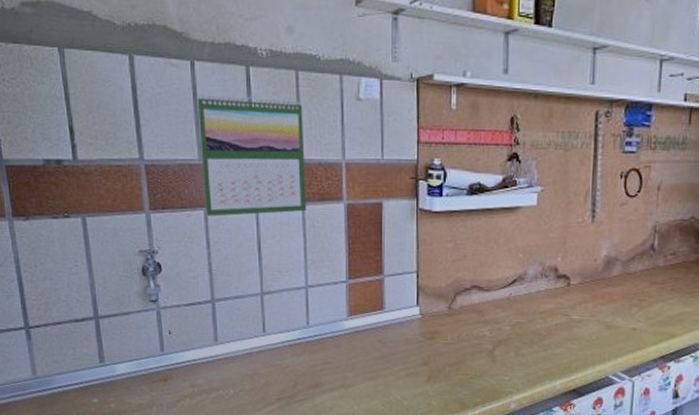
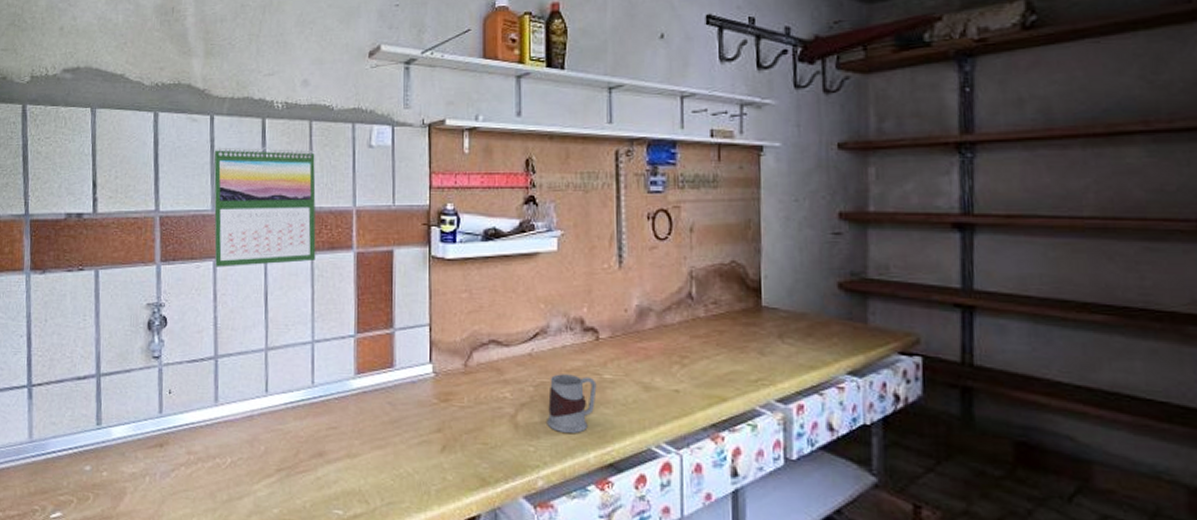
mug: none [521,315,566,366] -> present [547,374,597,434]

